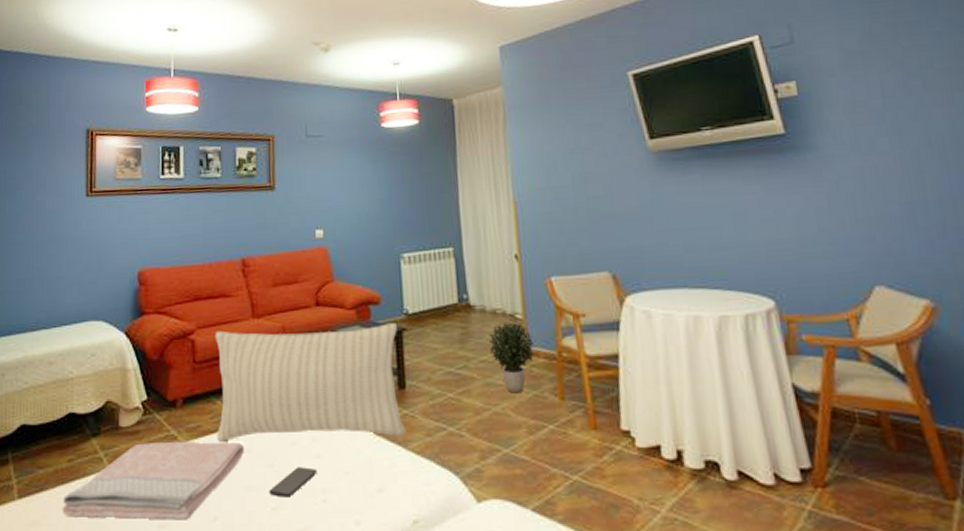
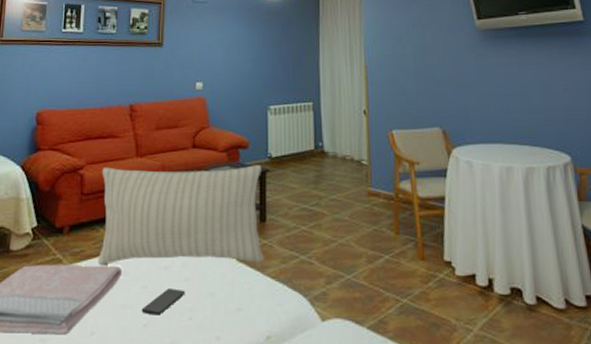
potted plant: present [489,323,535,394] -> none [339,168,376,228]

